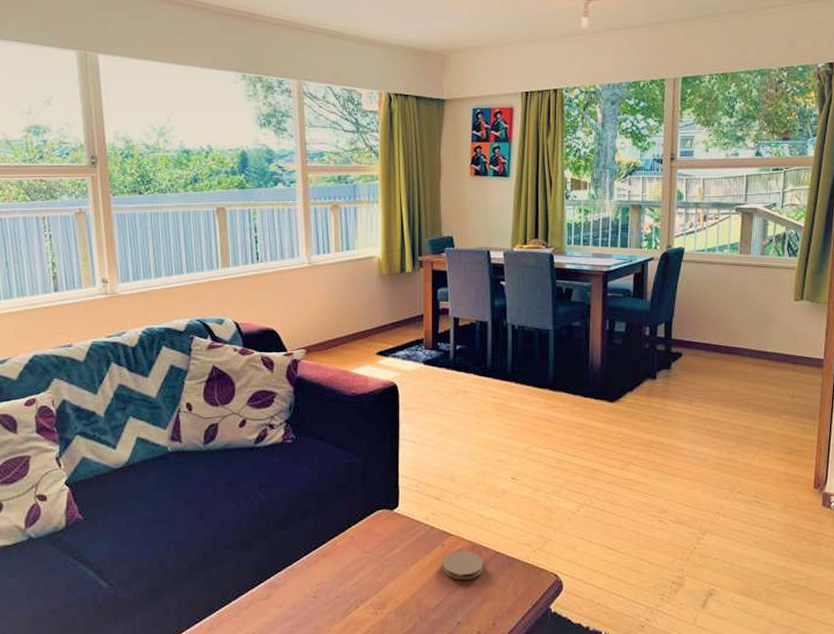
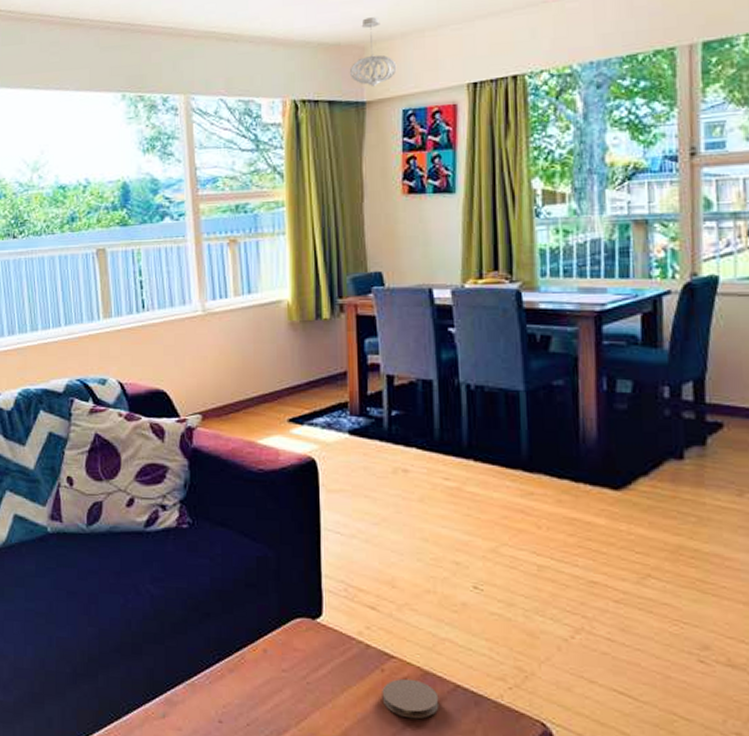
pendant light: none [433,31,470,88] -> present [349,17,397,88]

